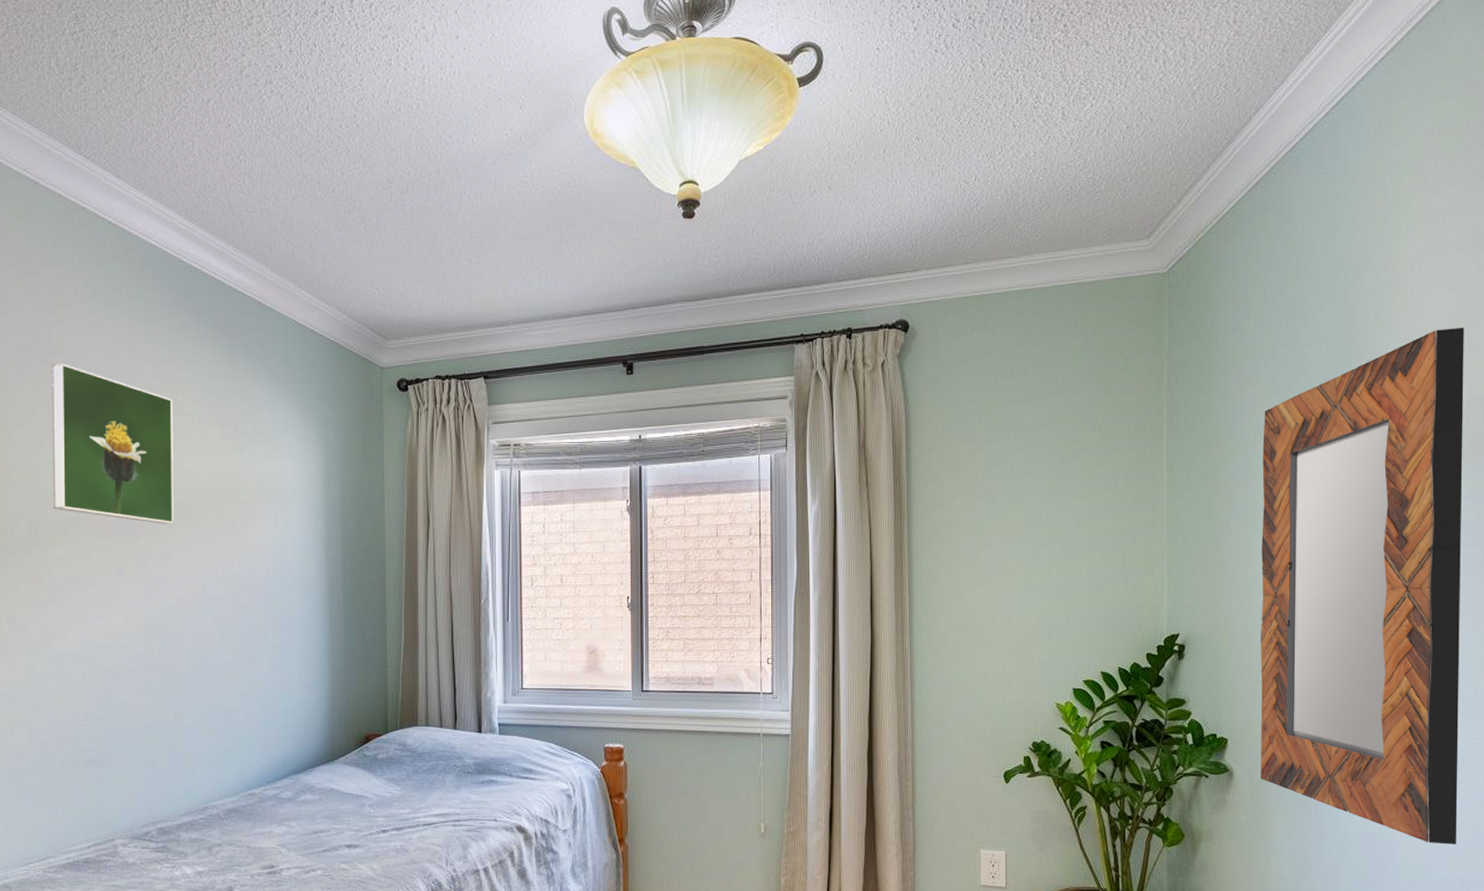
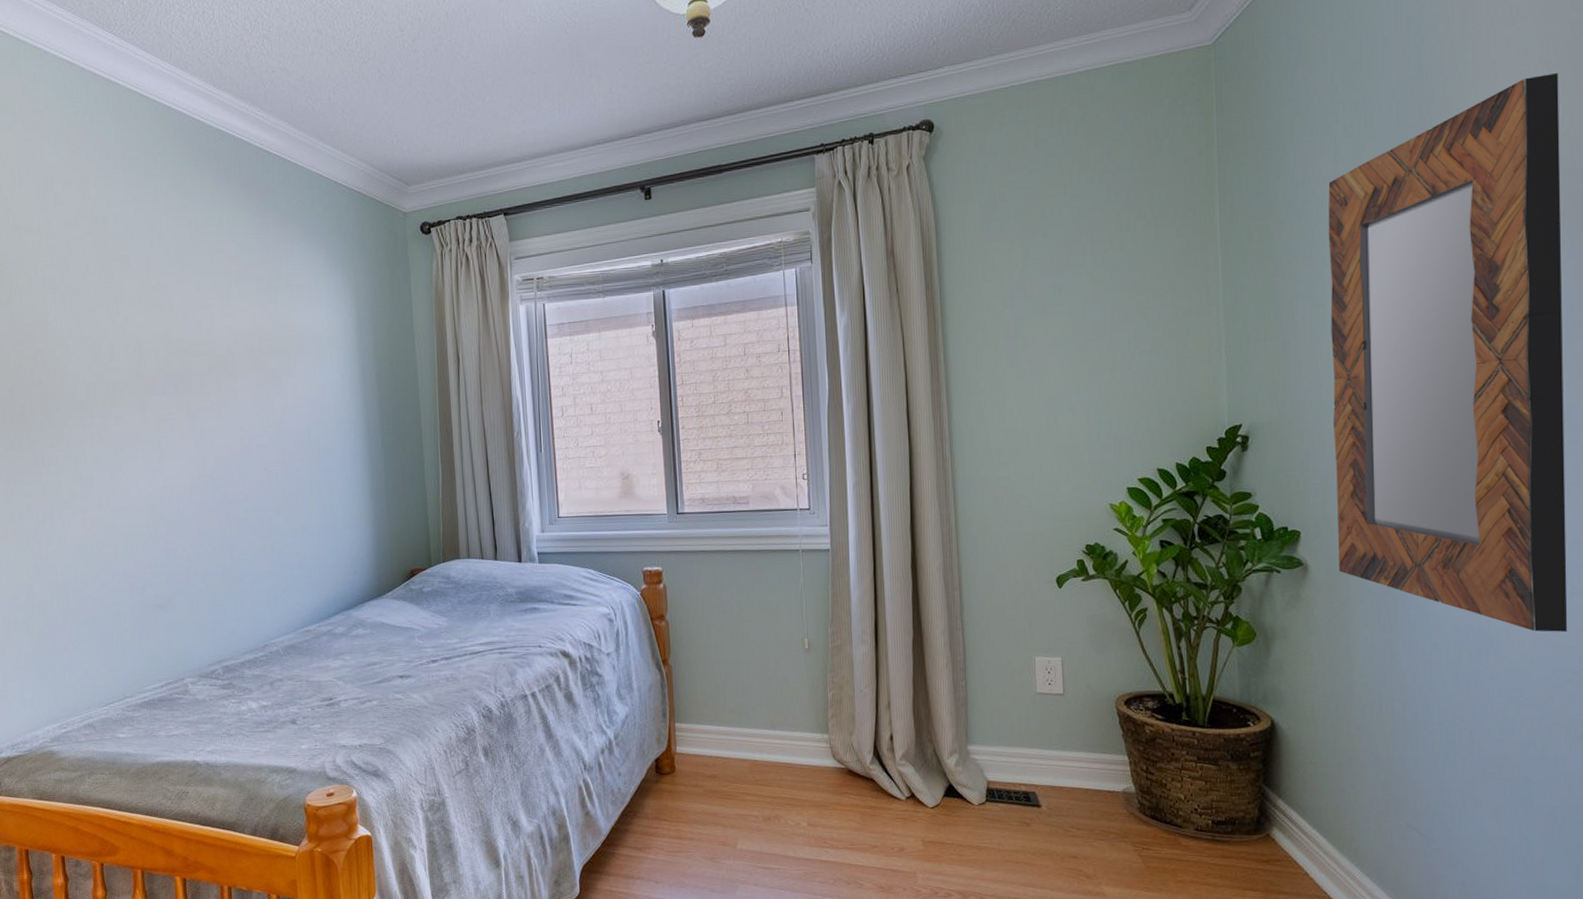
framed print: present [52,363,174,524] -> none [98,233,219,380]

